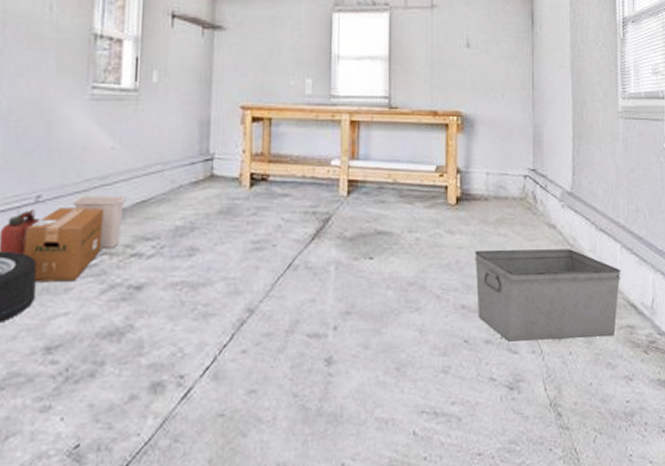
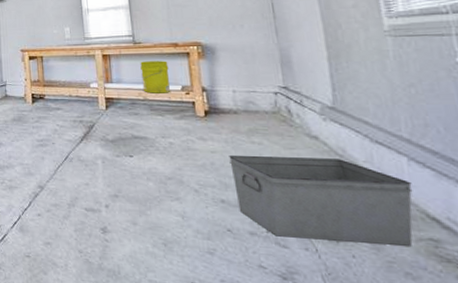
bucket: none [393,132,425,175] -> present [140,61,170,93]

